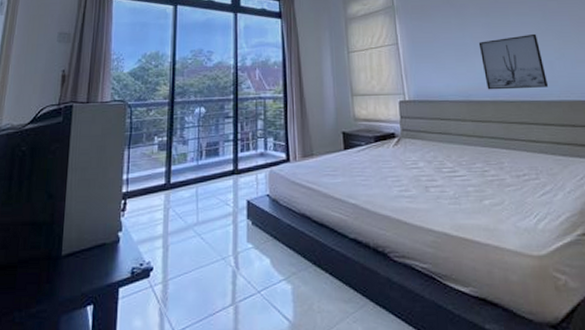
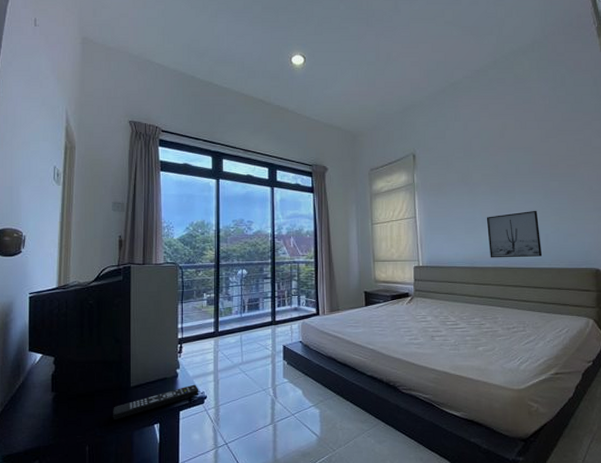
remote control: none [37,252,144,301] -> present [113,384,199,421]

